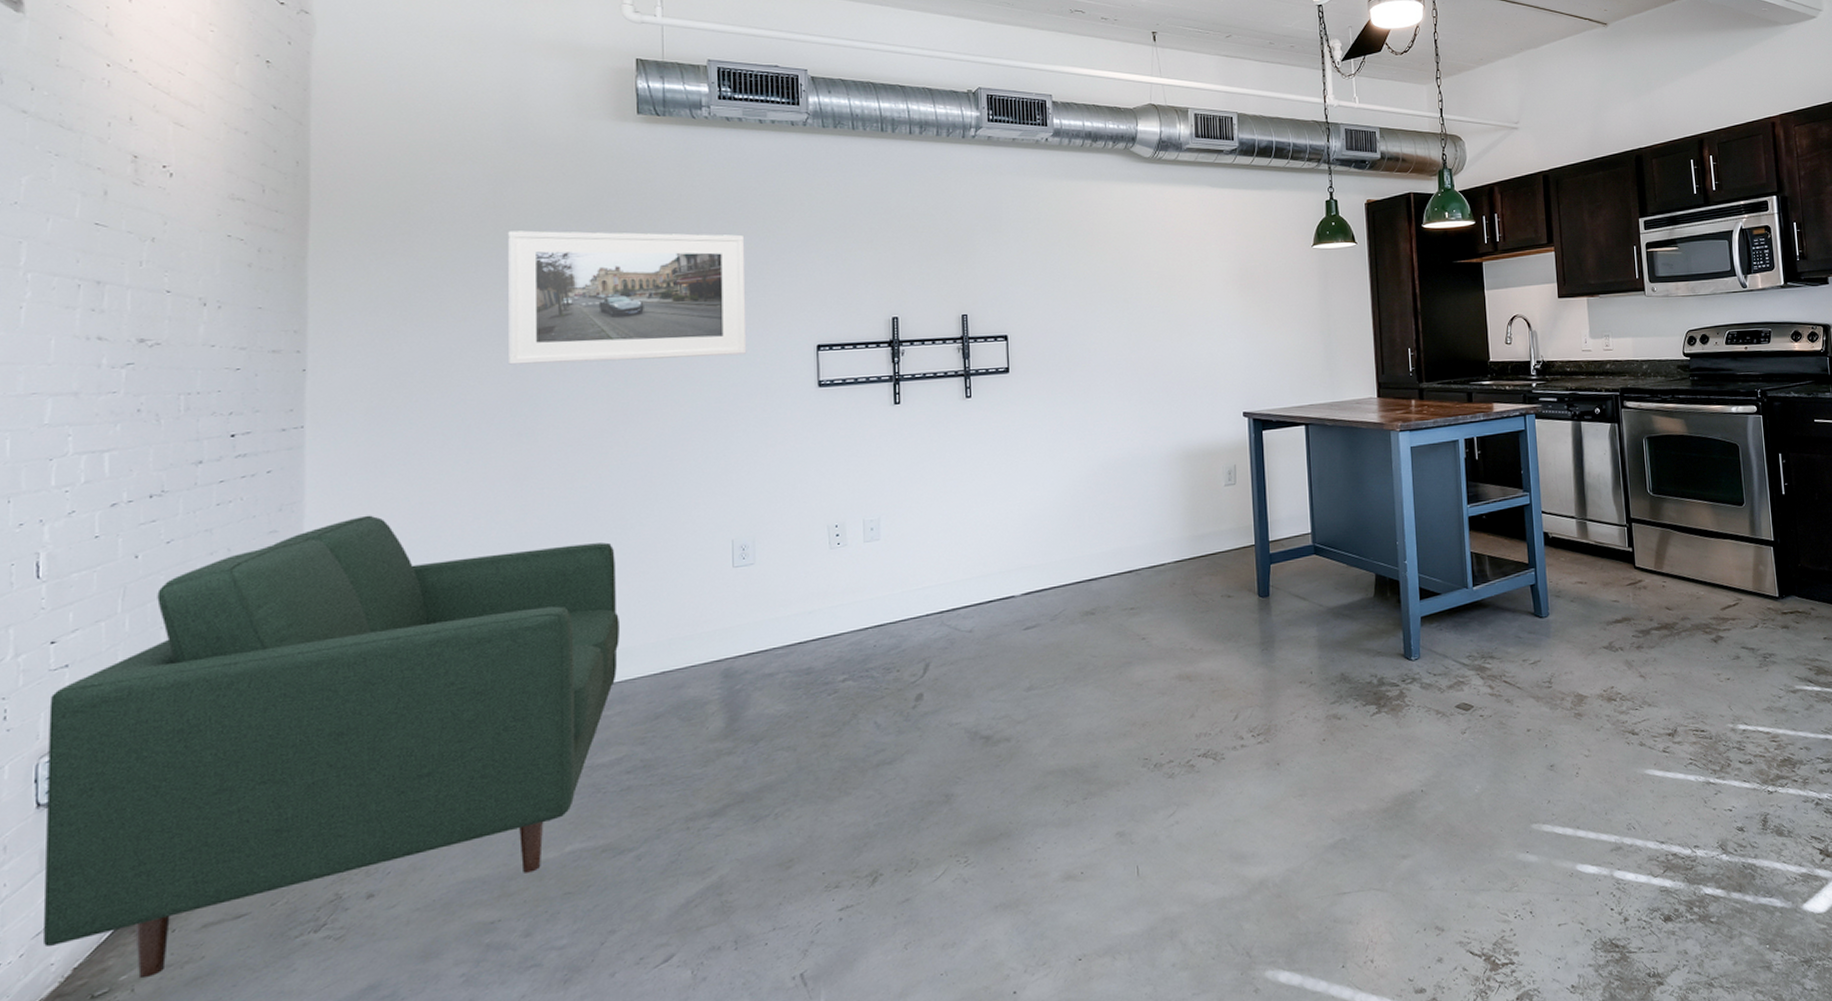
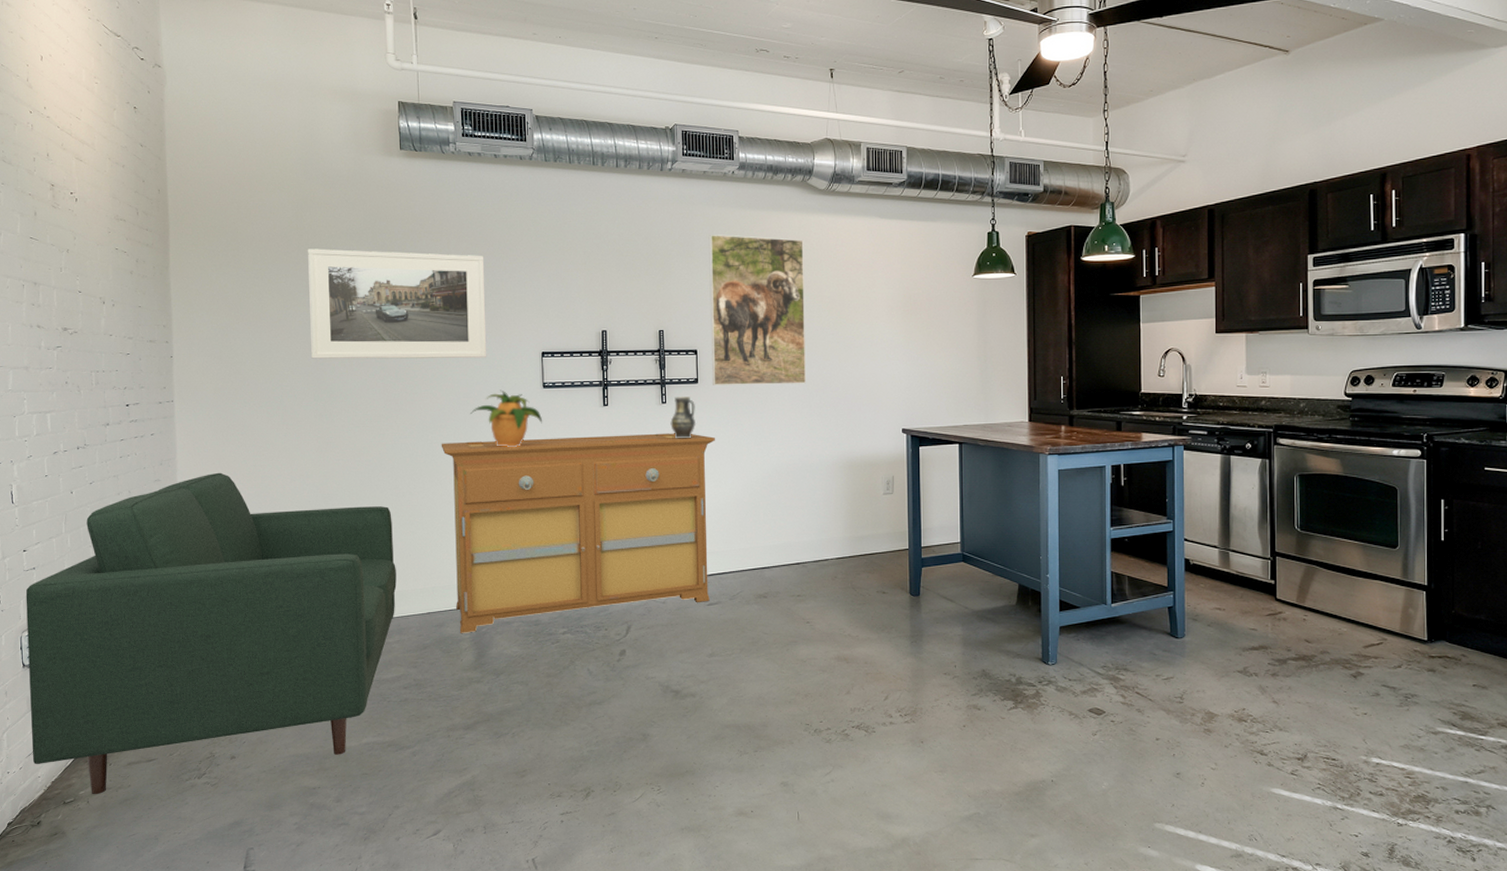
sideboard: none [684,431,1030,694] -> present [441,433,715,633]
potted plant: none [724,391,817,460] -> present [470,389,542,447]
vase: none [976,388,1008,437] -> present [670,397,697,438]
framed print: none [1019,207,1134,374] -> present [708,235,806,385]

